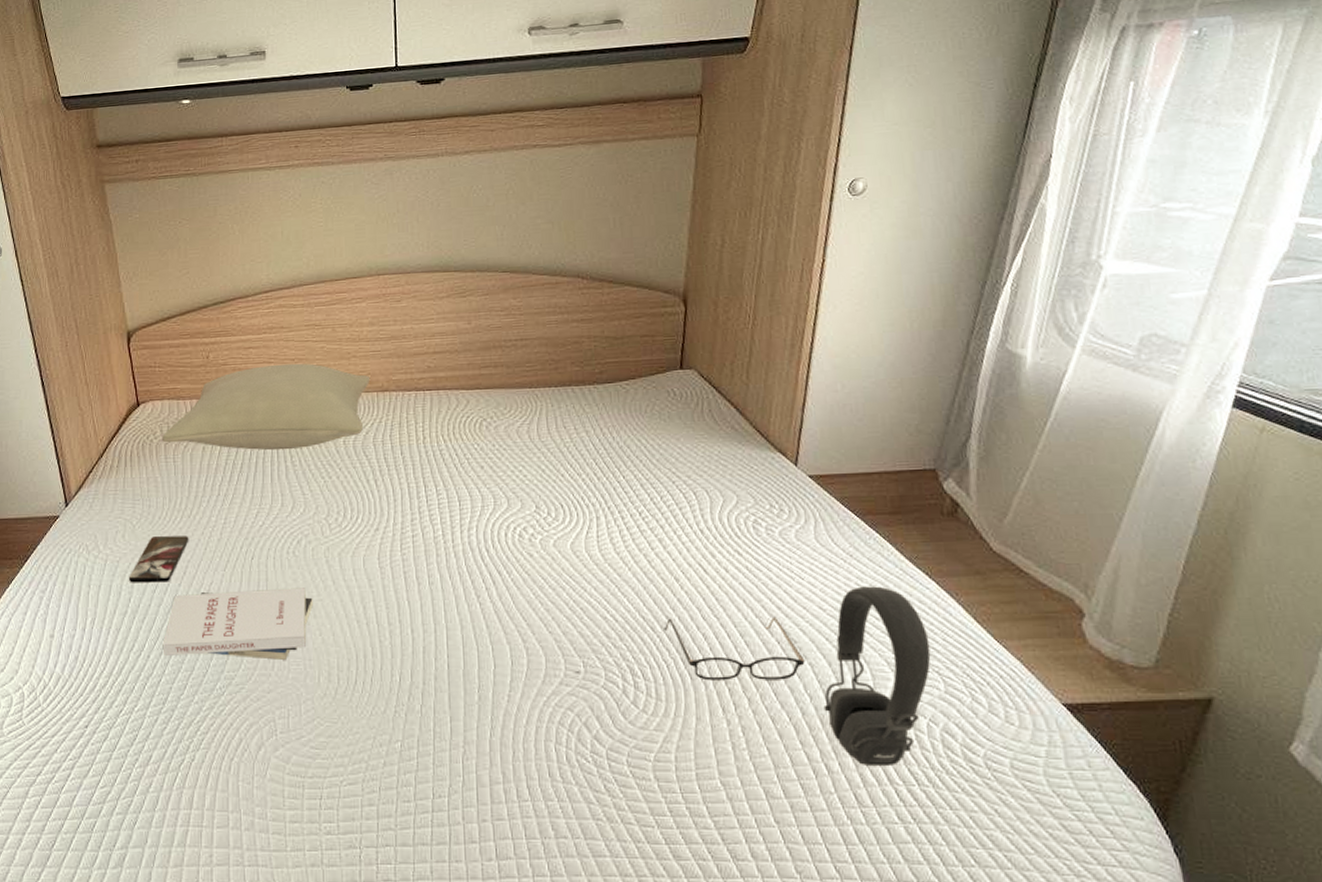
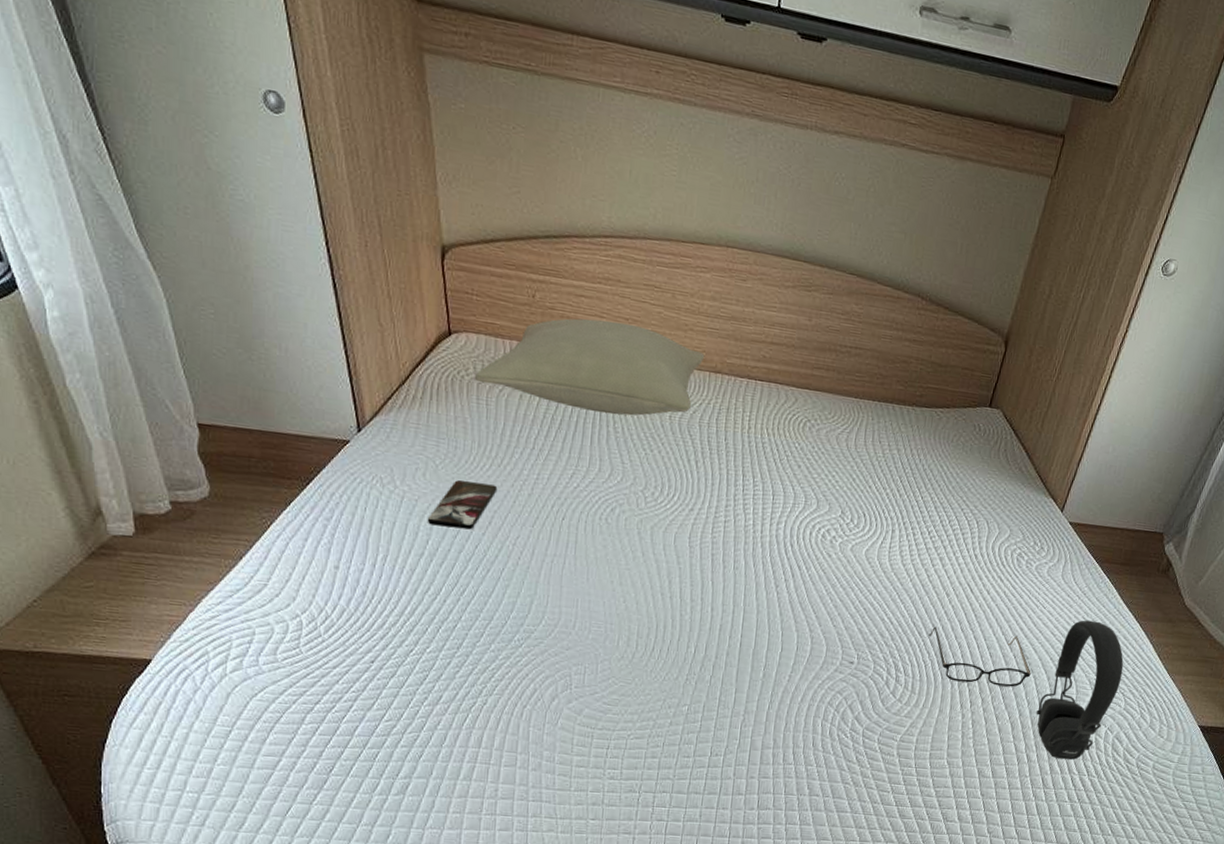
books: present [162,588,313,660] -> none [460,544,621,621]

